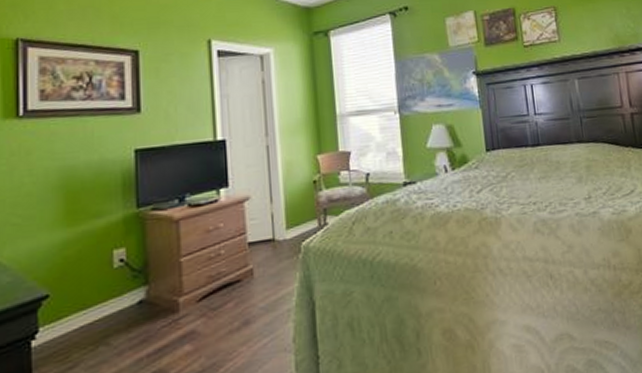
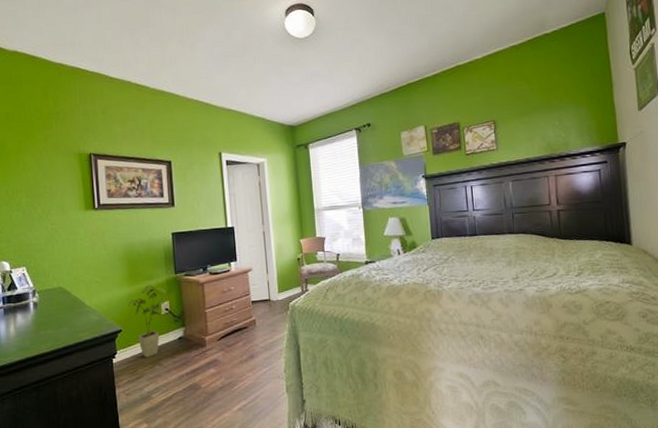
house plant: none [61,224,124,336] -> present [128,284,168,358]

